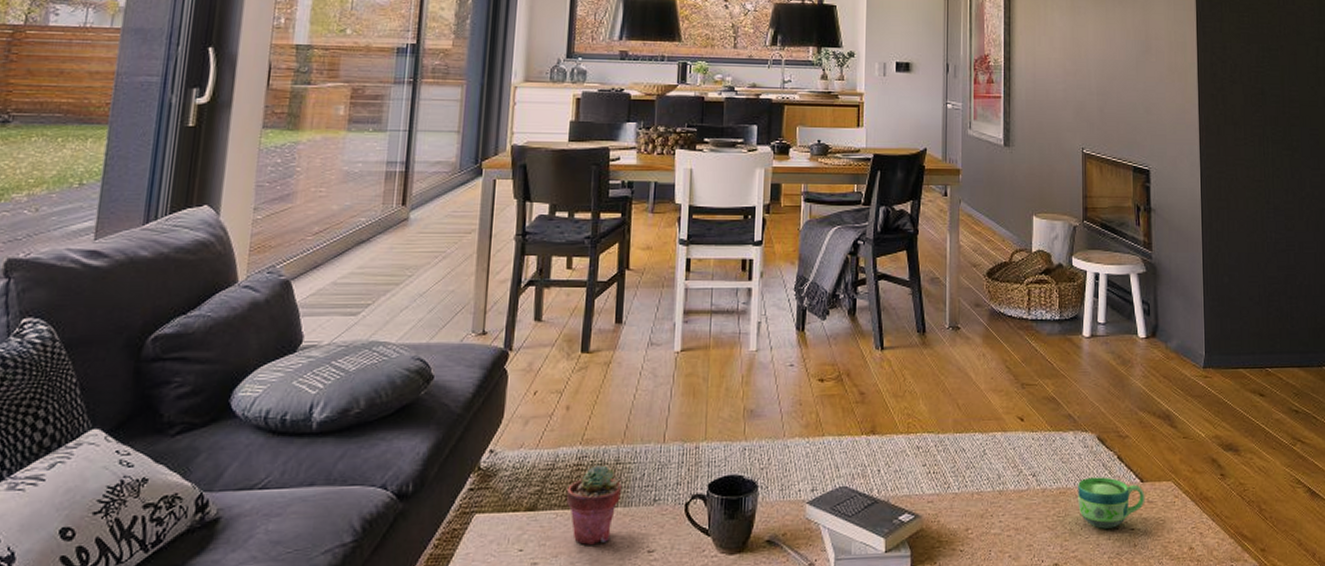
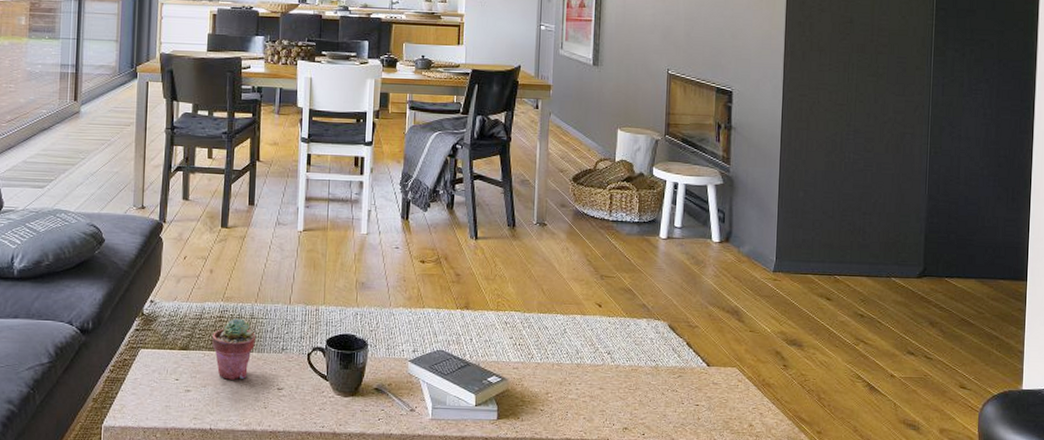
cup: present [1078,477,1145,529] -> none [648,359,711,403]

